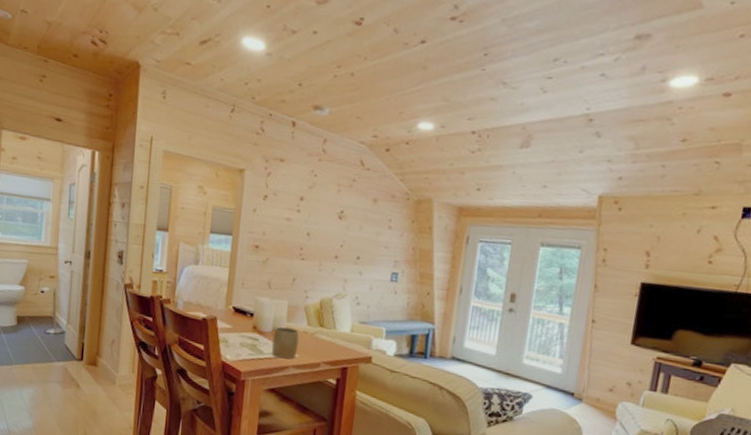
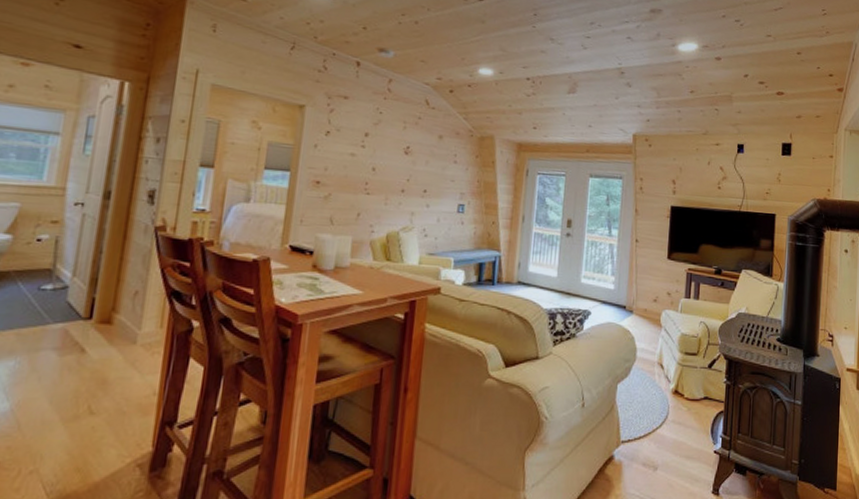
mug: present [271,327,300,359] -> none [333,263,365,297]

